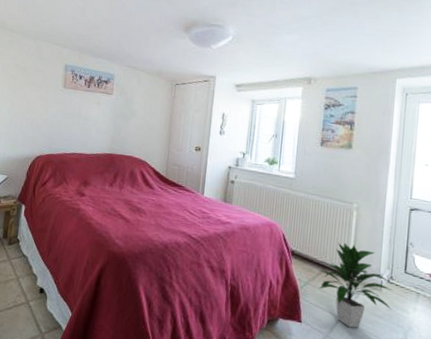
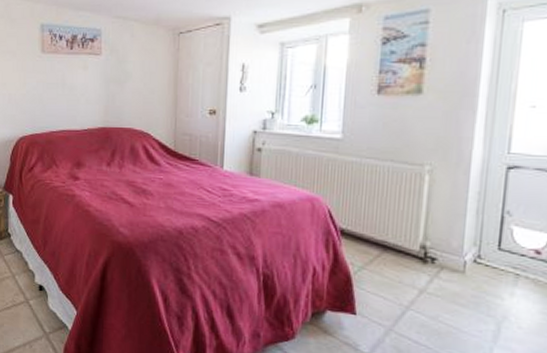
indoor plant: present [319,242,394,328] -> none [378,215,482,320]

